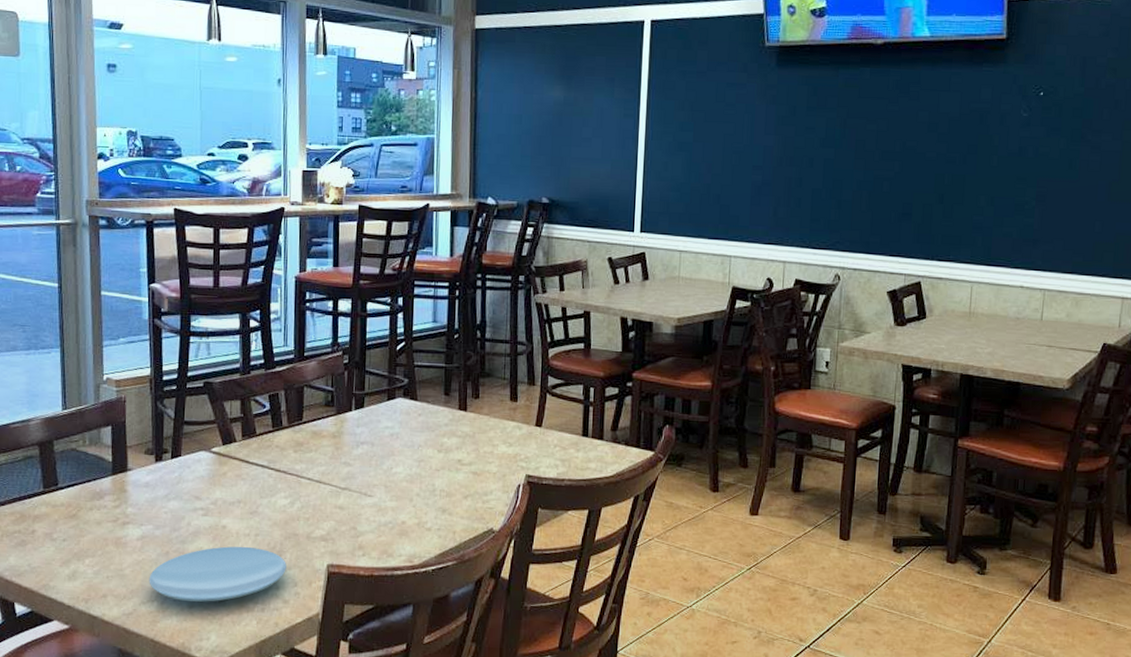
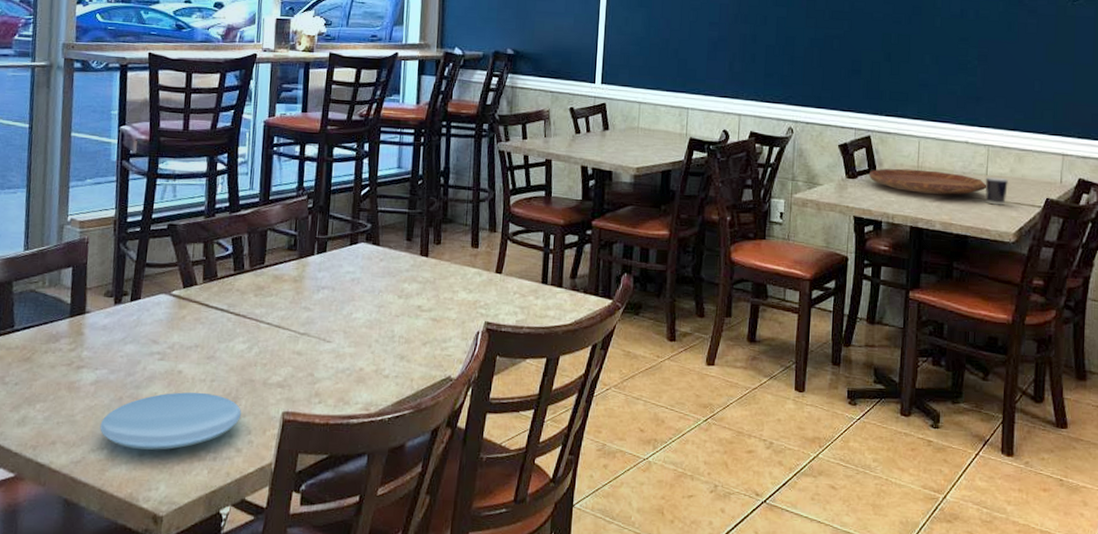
tray: none [918,315,1042,341] -> present [868,168,987,195]
mug: none [1039,322,1065,351] -> present [985,176,1009,205]

